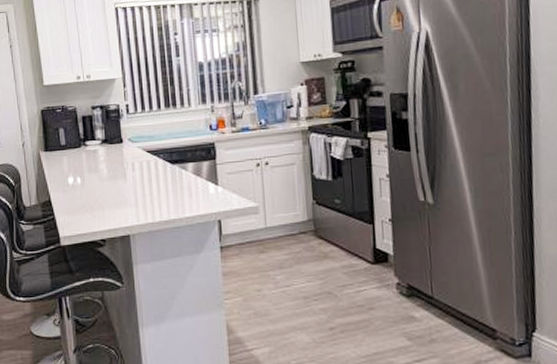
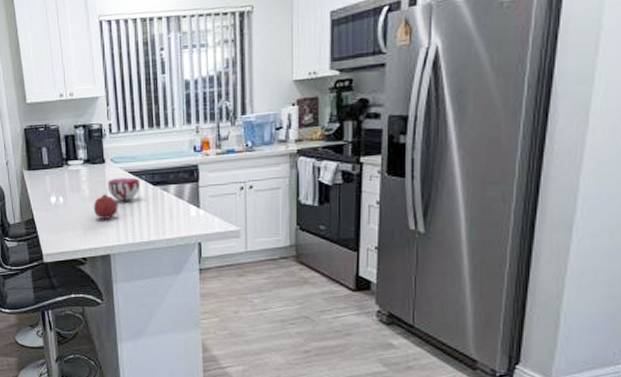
fruit: none [111,174,137,199] -> present [93,194,118,219]
decorative bowl: none [125,156,159,181] -> present [107,177,141,201]

